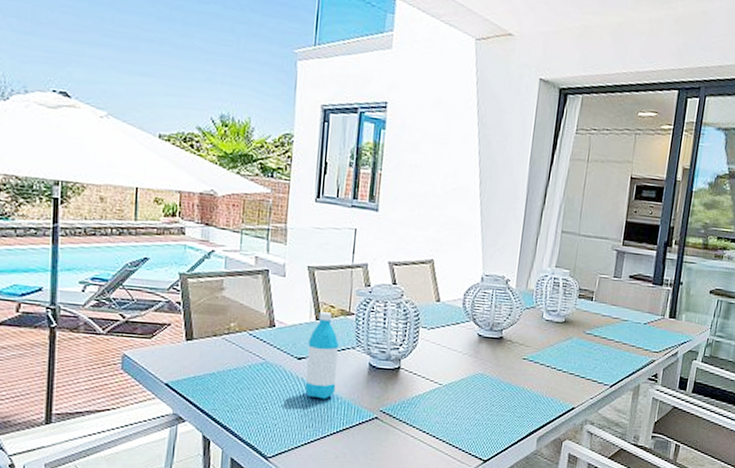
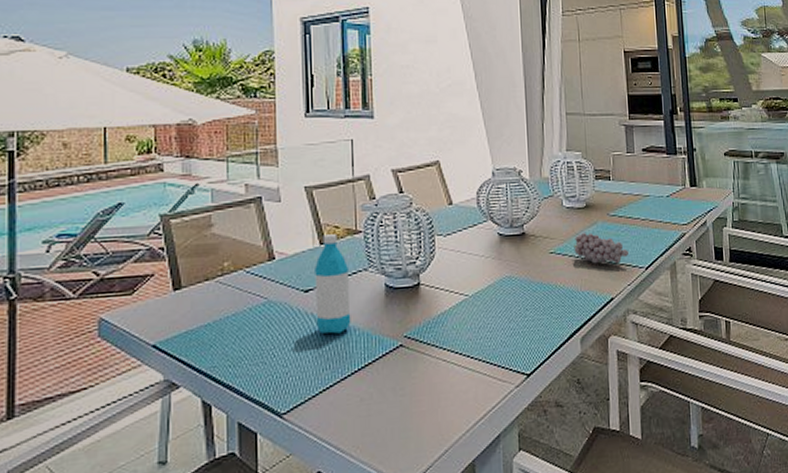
fruit: none [546,345,597,378] -> present [574,233,628,264]

